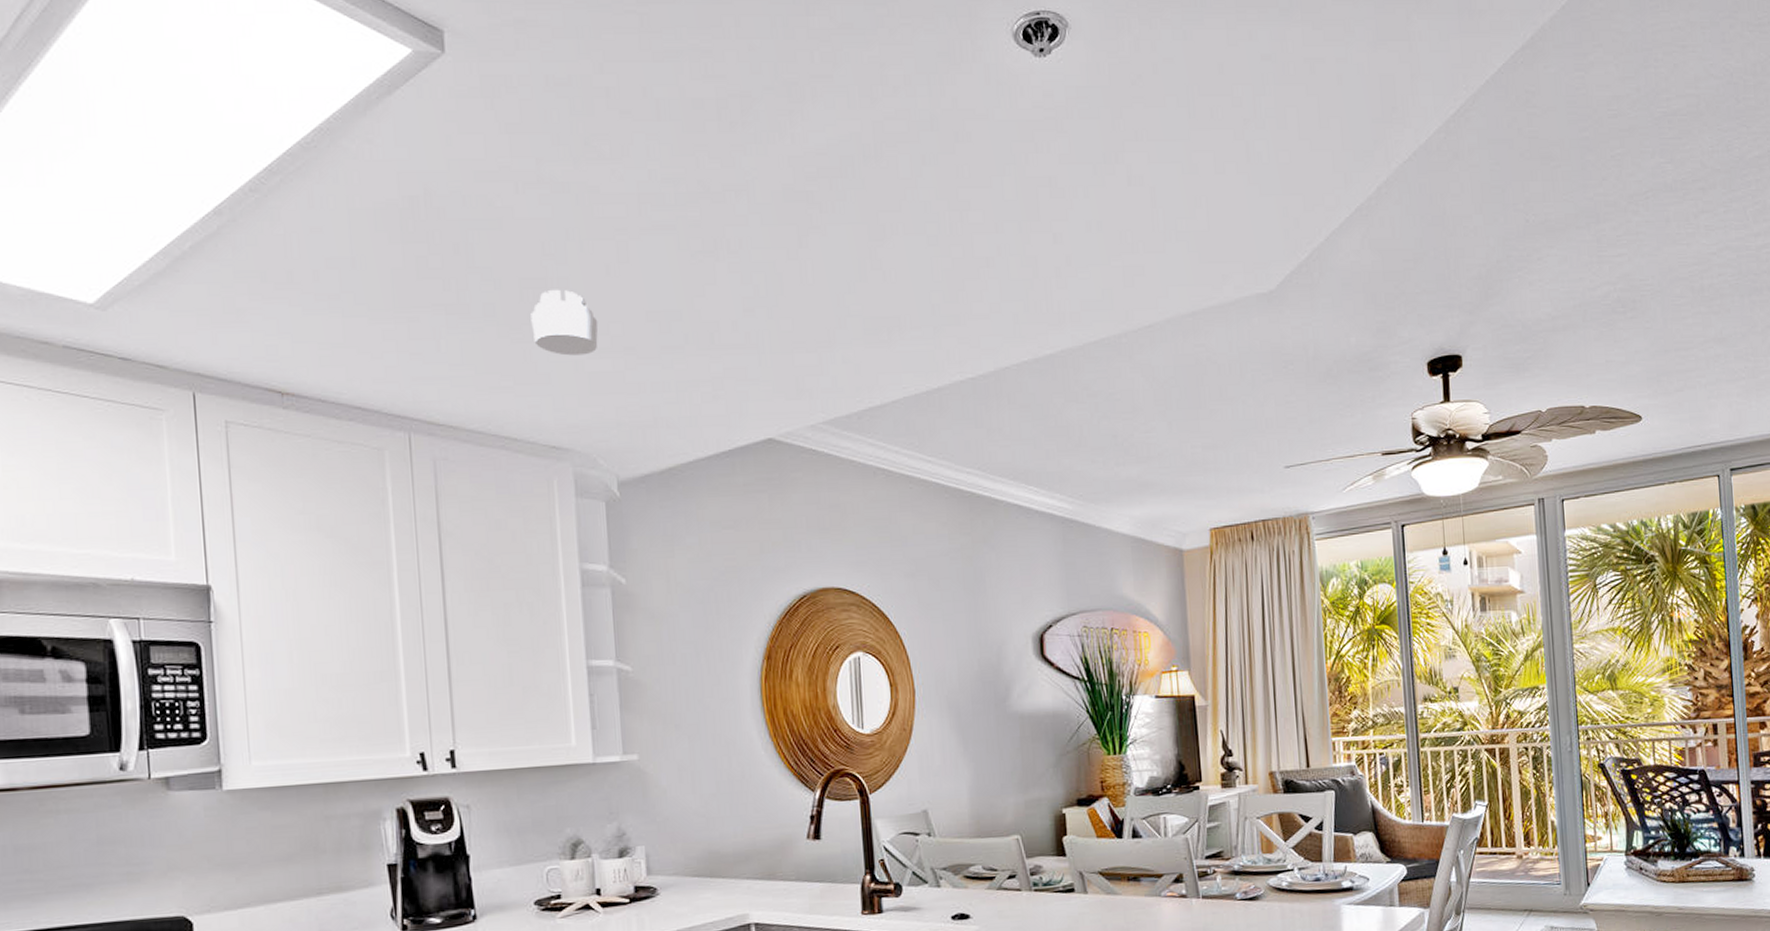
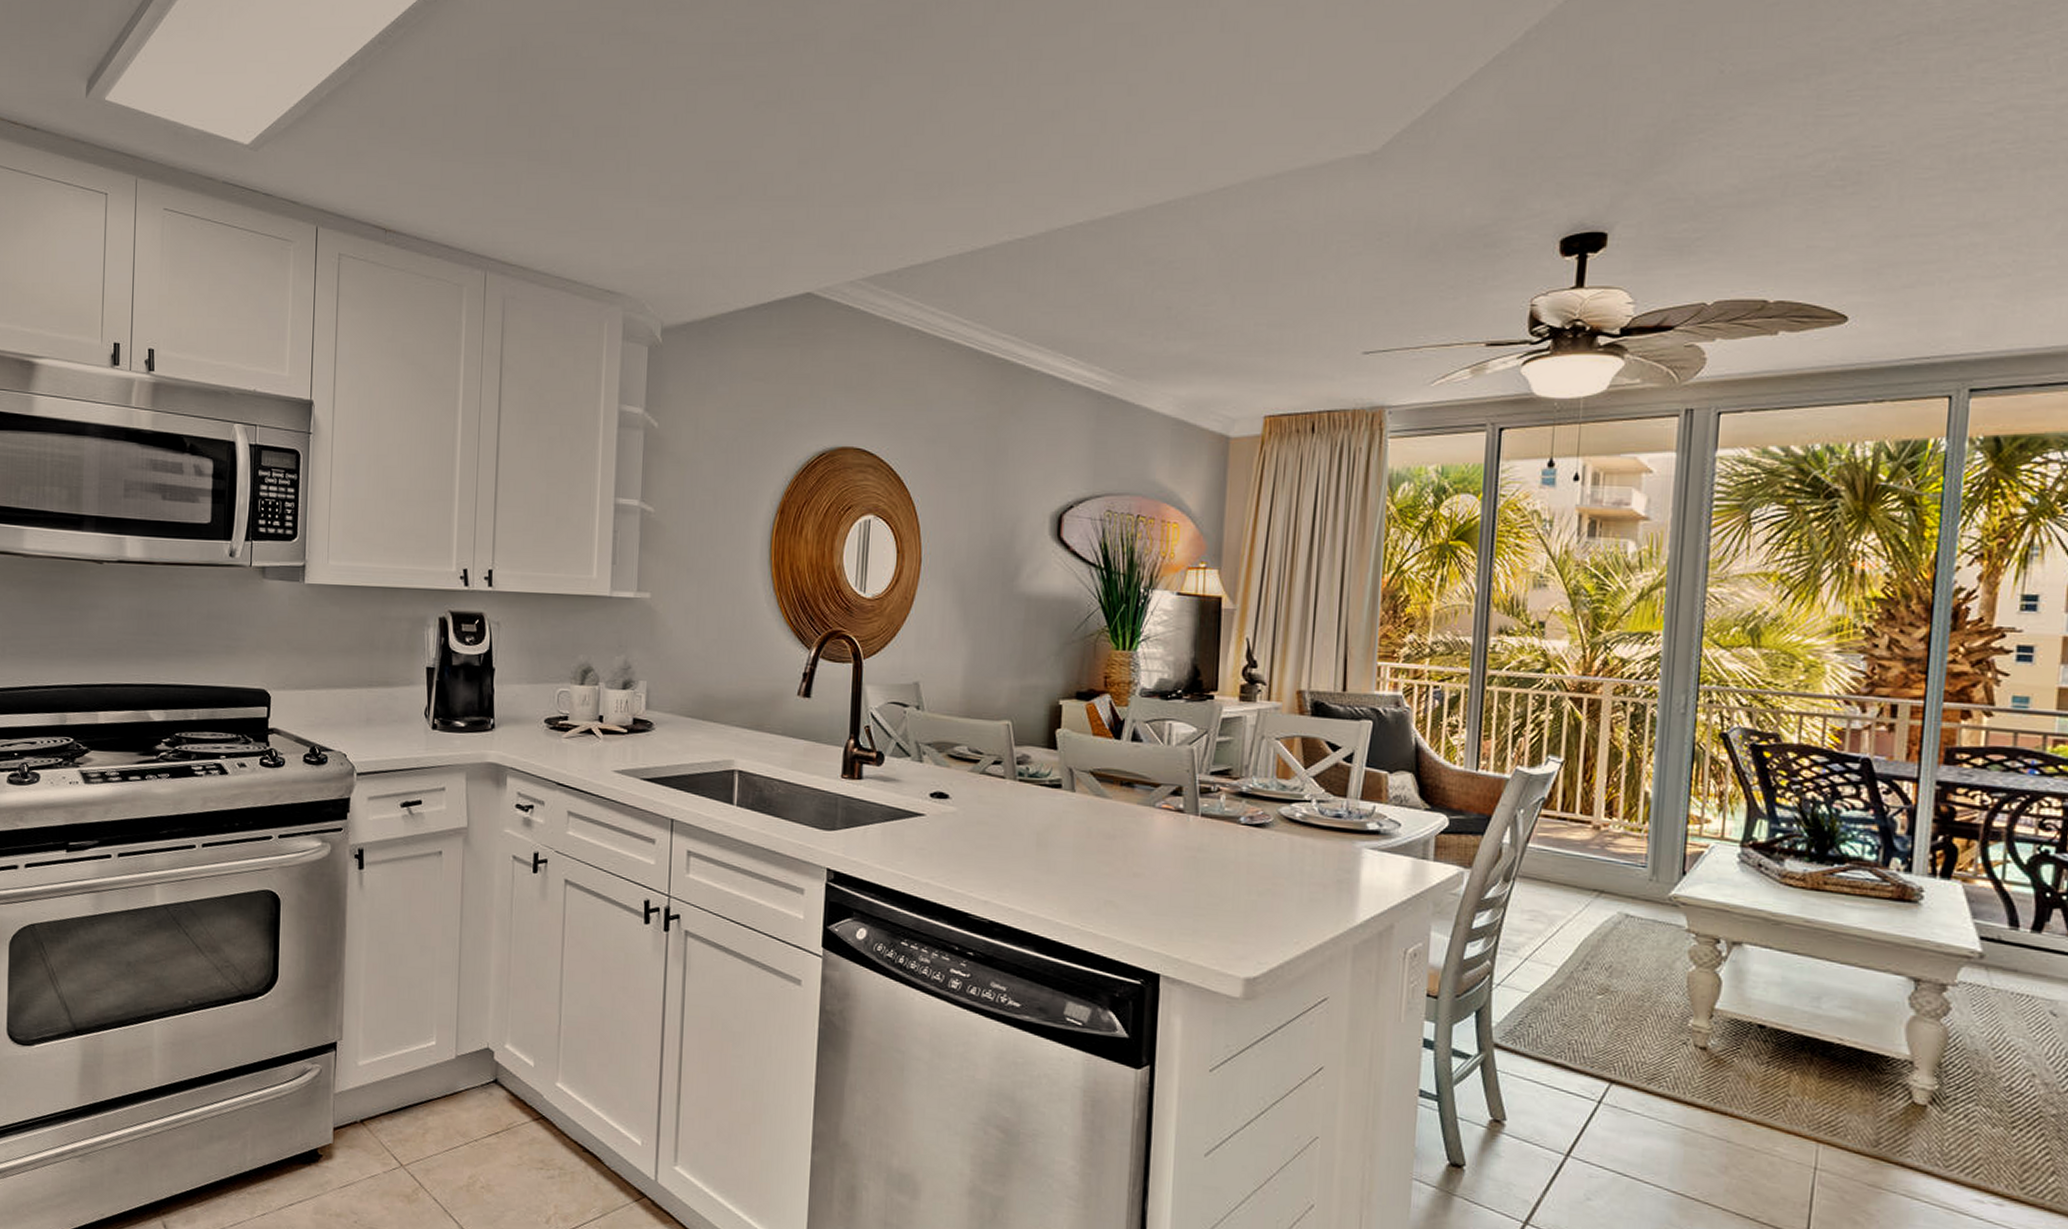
smoke detector: present [531,289,599,356] -> none [601,138,661,203]

